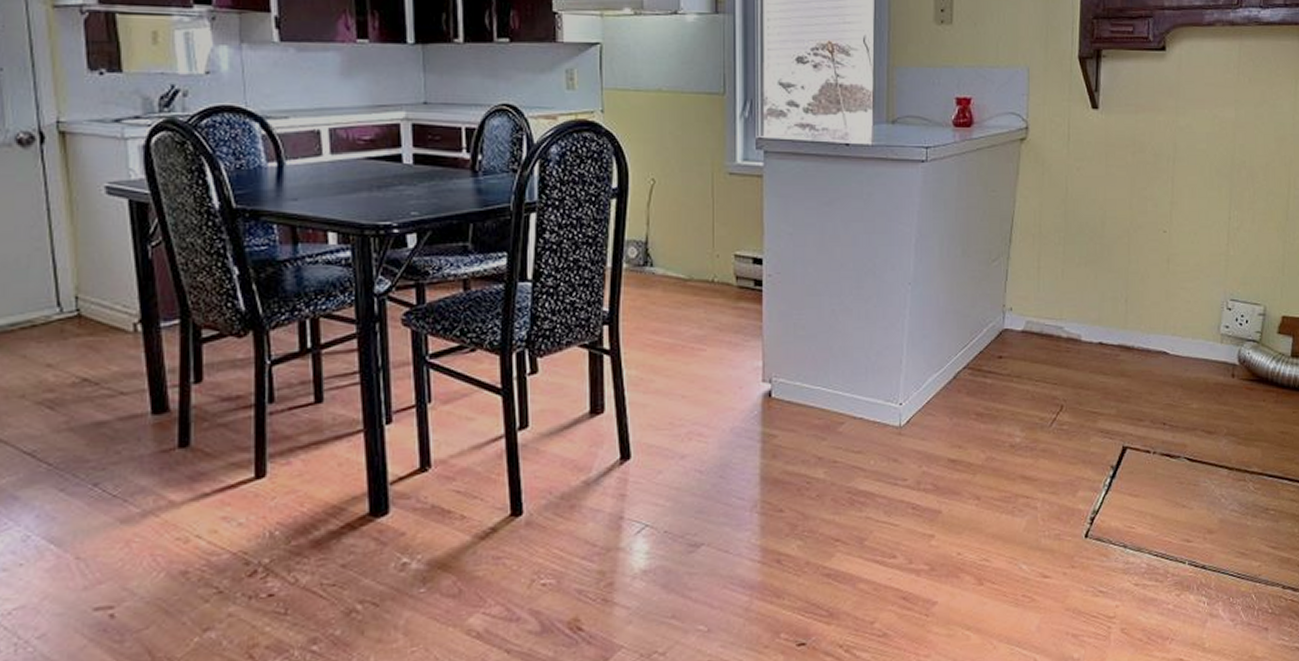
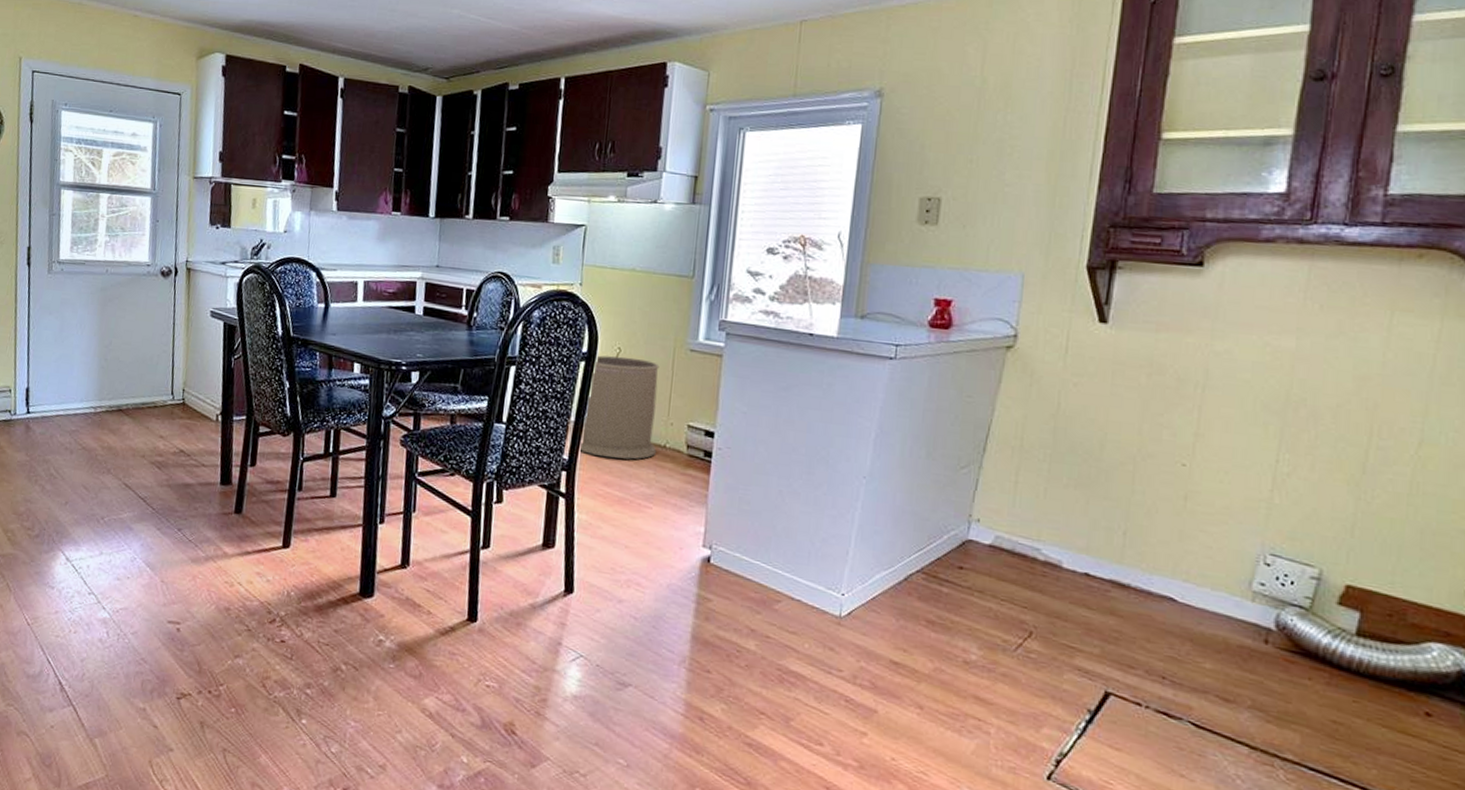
trash can: none [620,188,705,303] -> present [579,355,660,460]

